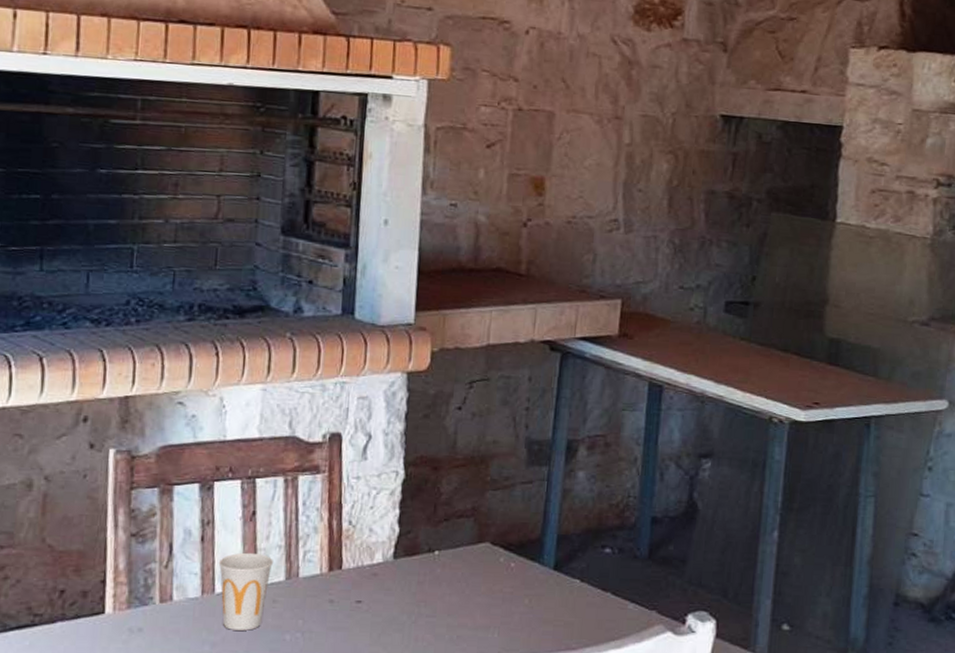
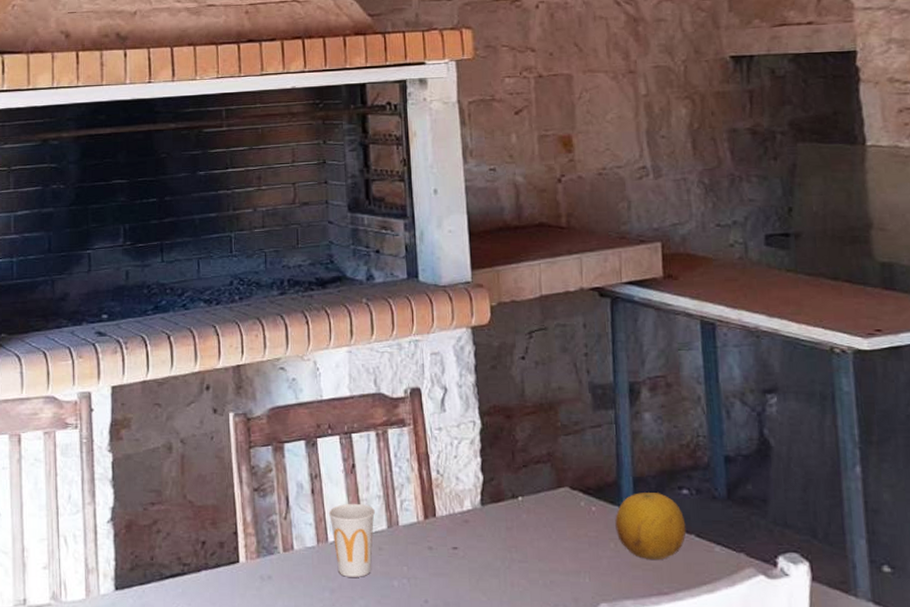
fruit: none [532,550,604,617] -> present [615,493,686,561]

